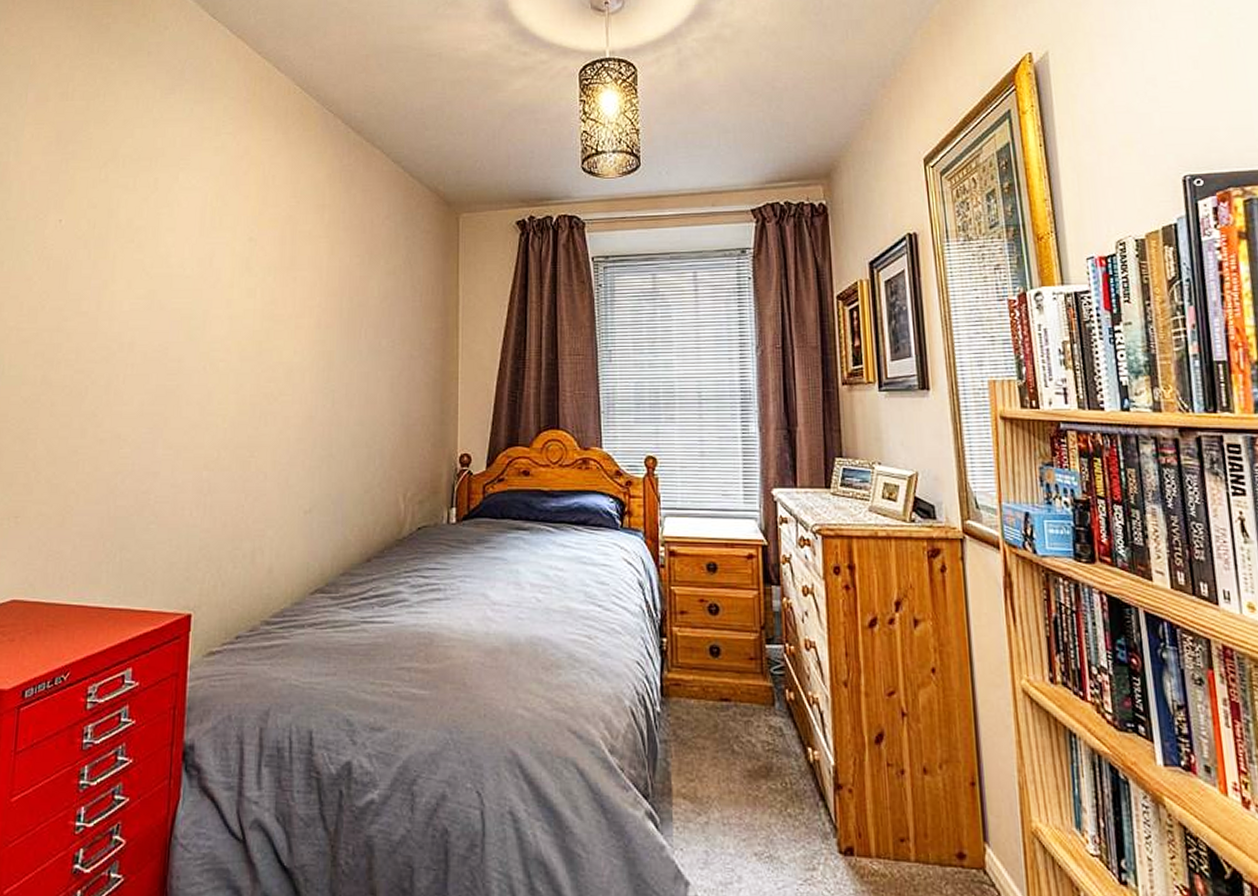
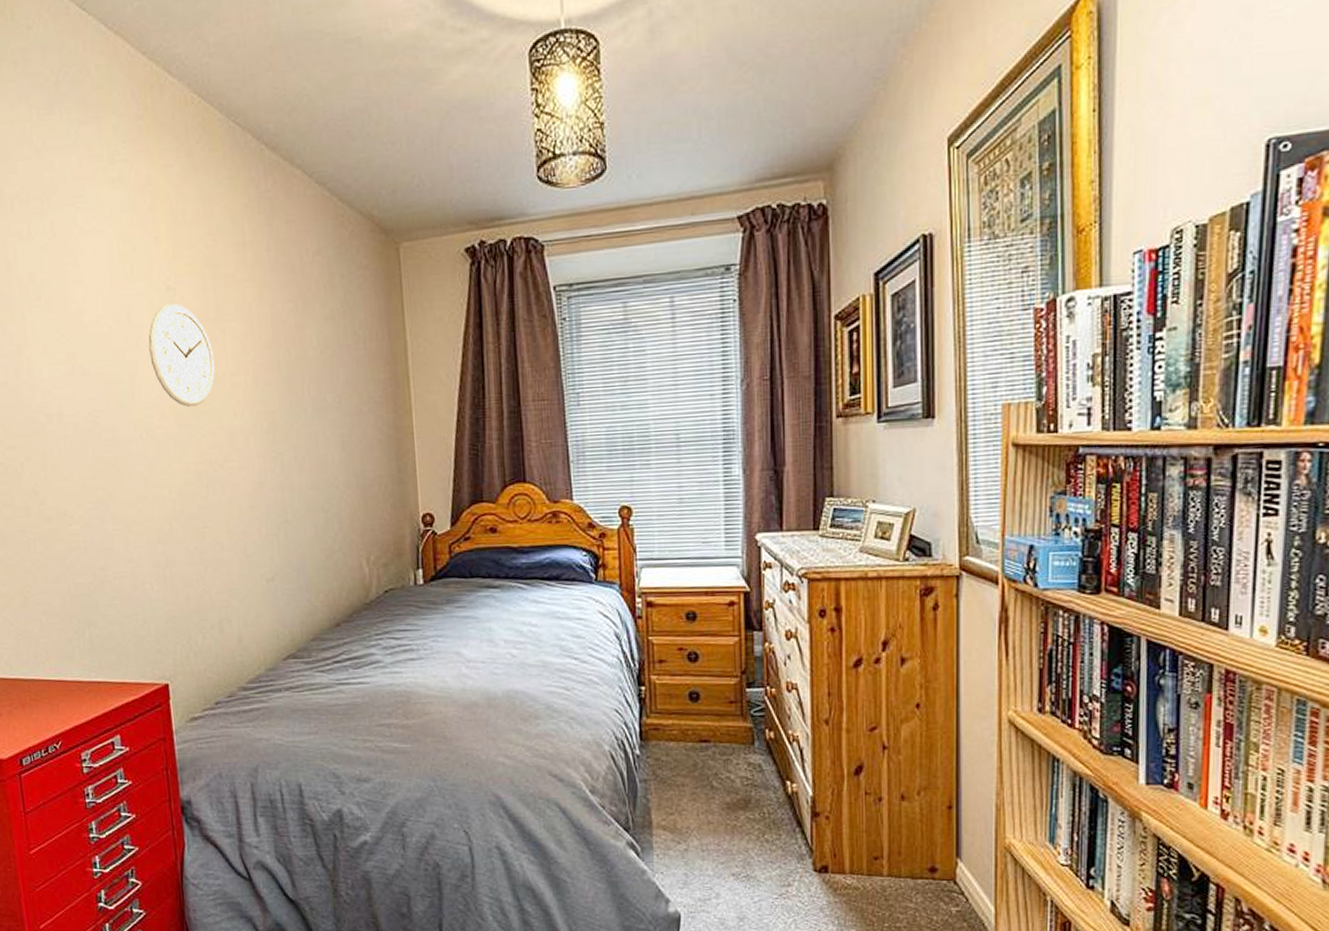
wall clock: none [224,253,283,343] -> present [148,304,215,407]

